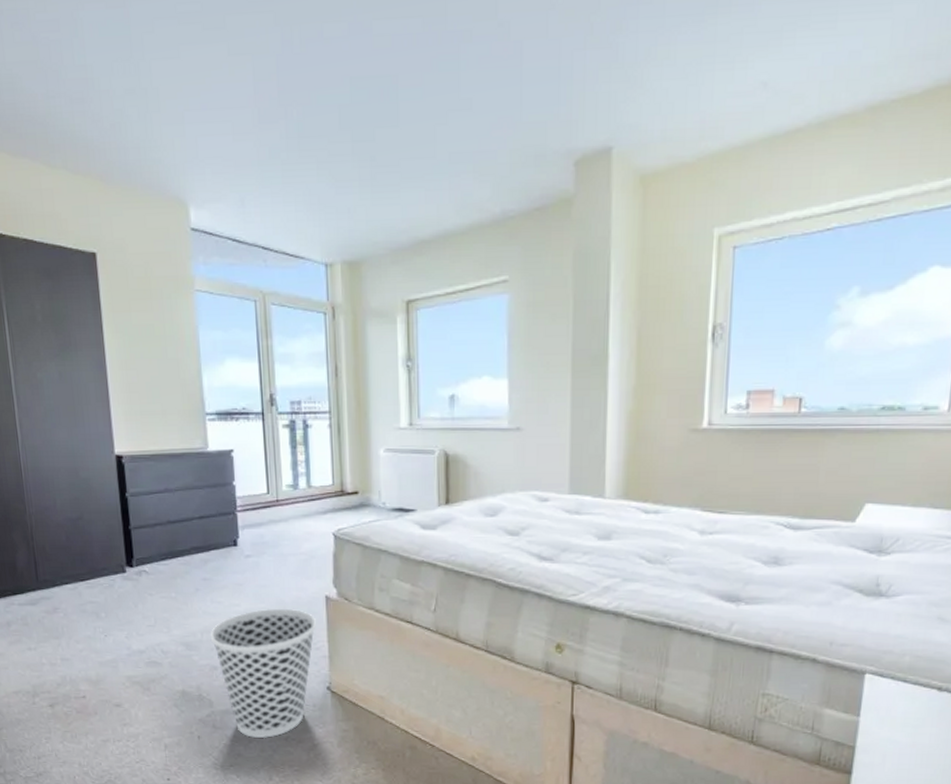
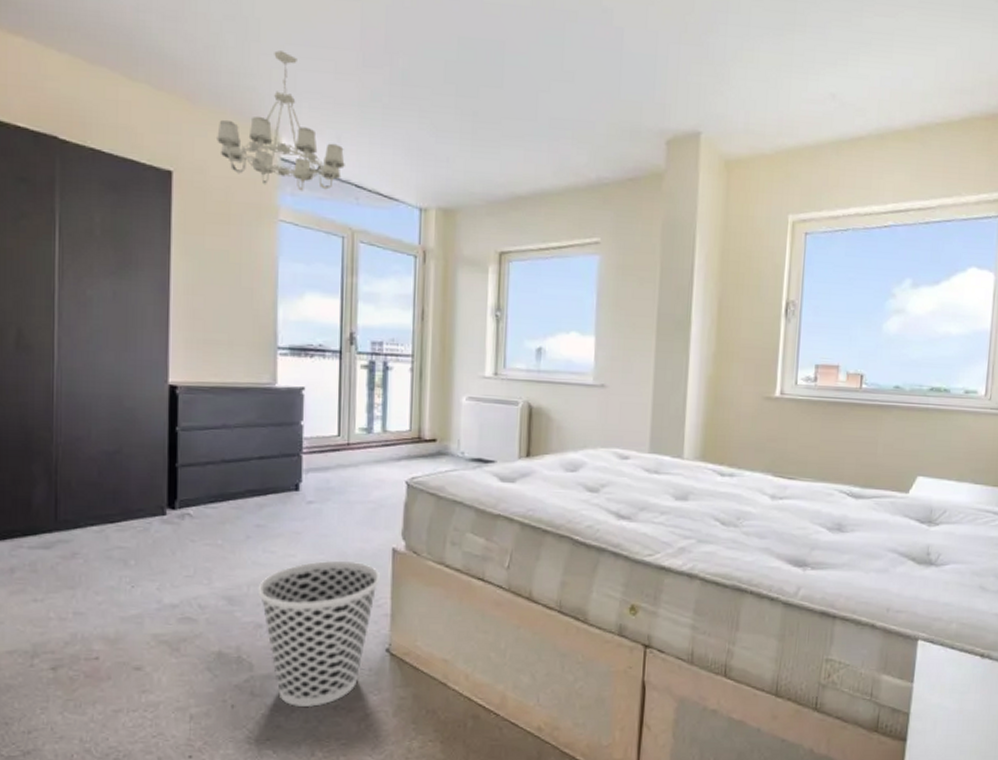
chandelier: none [131,118,251,259] -> present [217,50,345,191]

